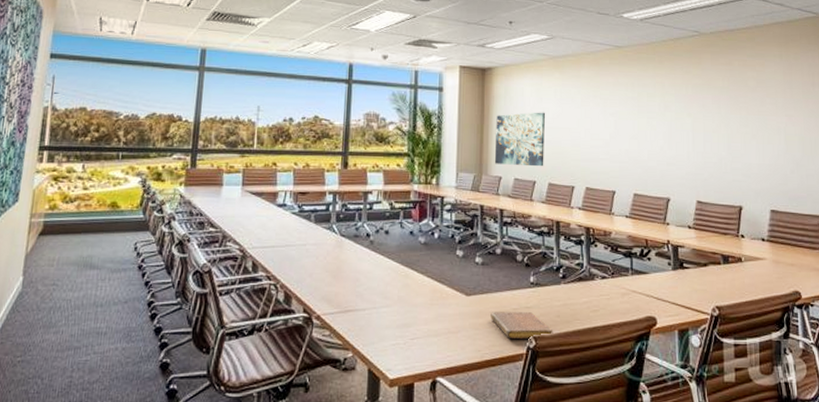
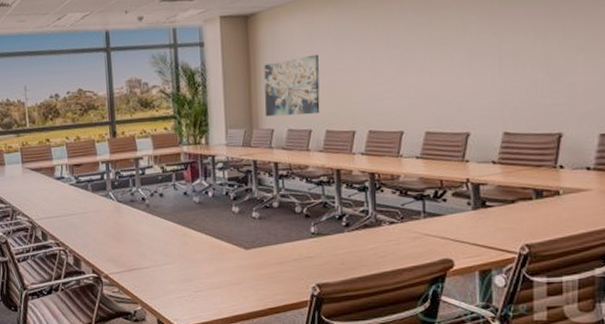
notebook: present [490,312,552,339] -> none [271,261,337,287]

